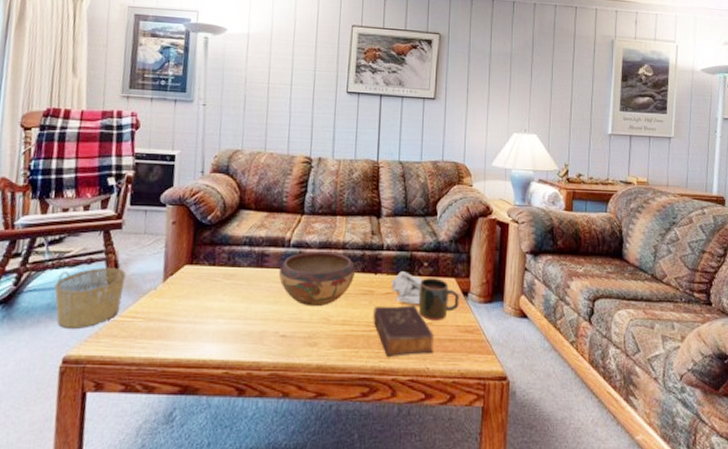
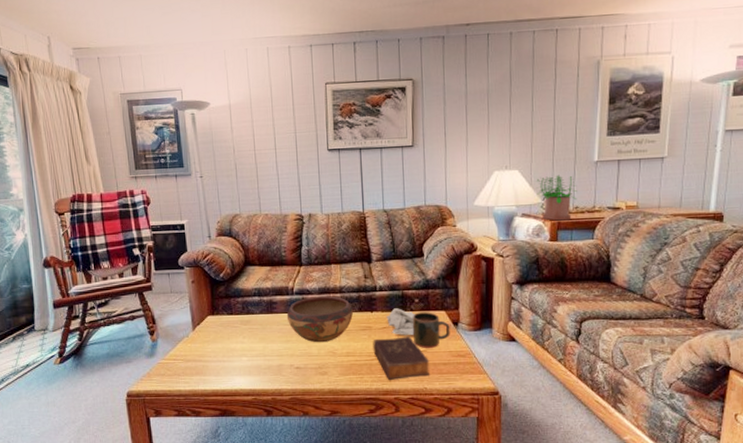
basket: present [54,267,126,329] -> none [109,322,163,371]
potted plant: none [553,143,592,191] -> present [536,174,577,221]

